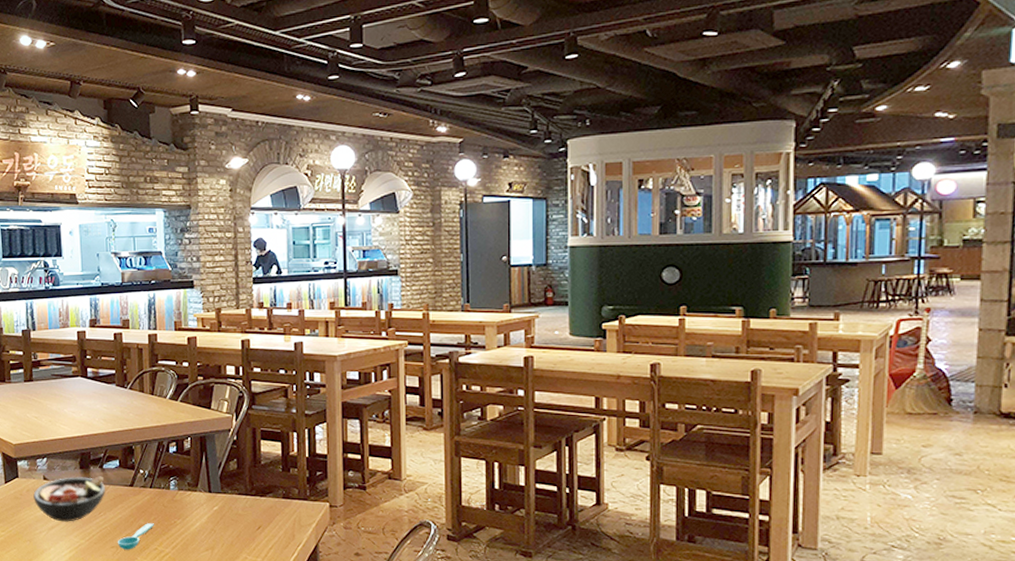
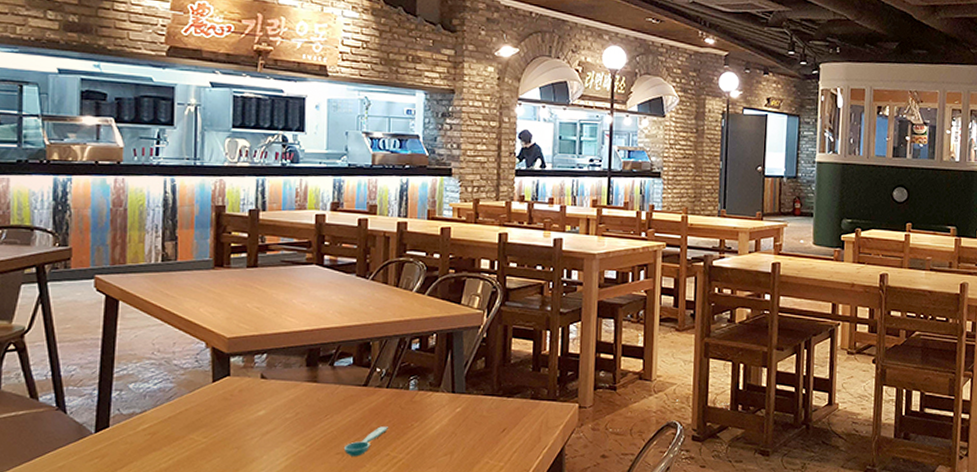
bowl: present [33,476,106,522] -> none [247,374,336,426]

